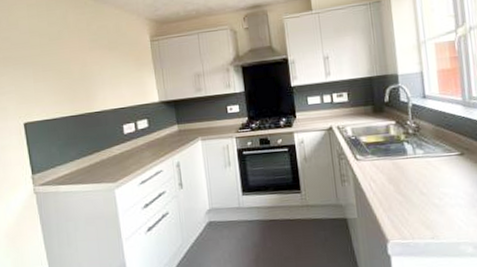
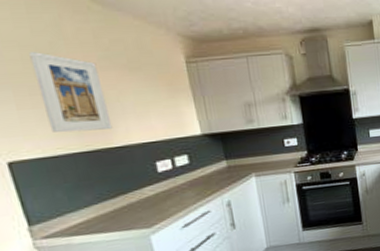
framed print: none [45,38,94,101] -> present [29,52,113,133]

